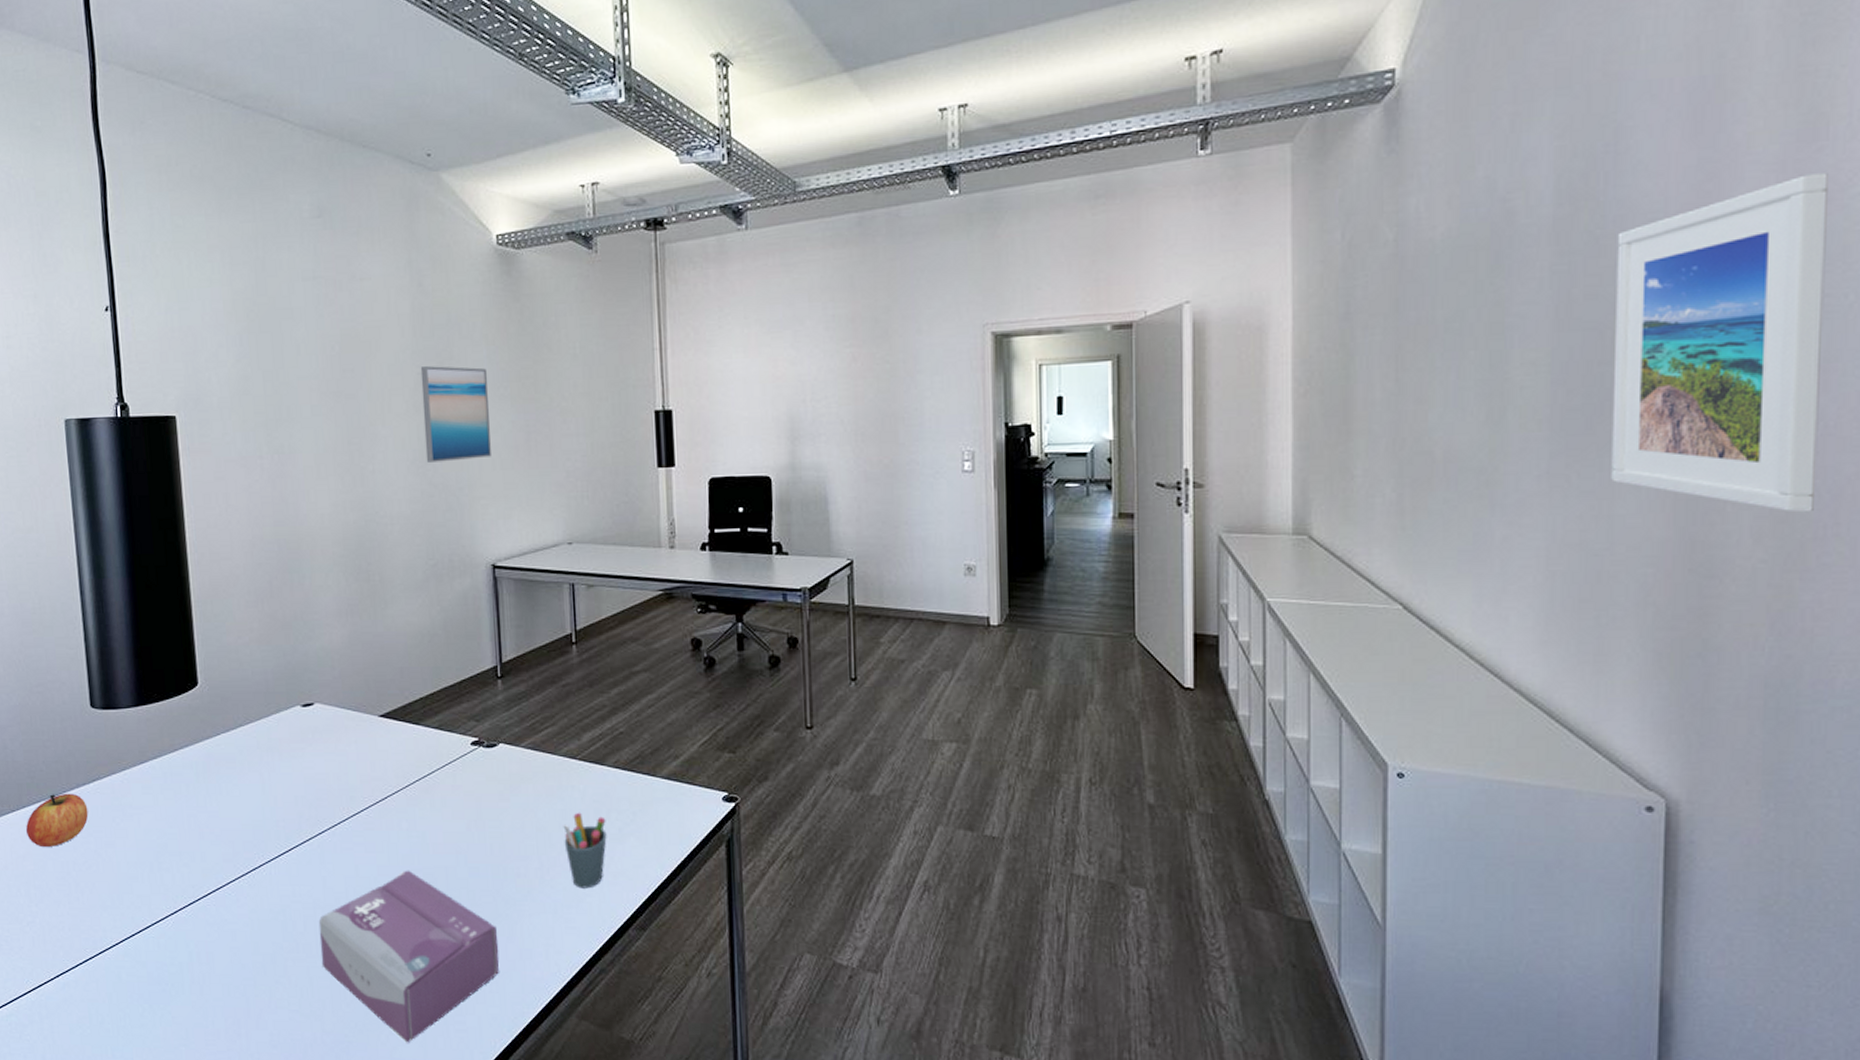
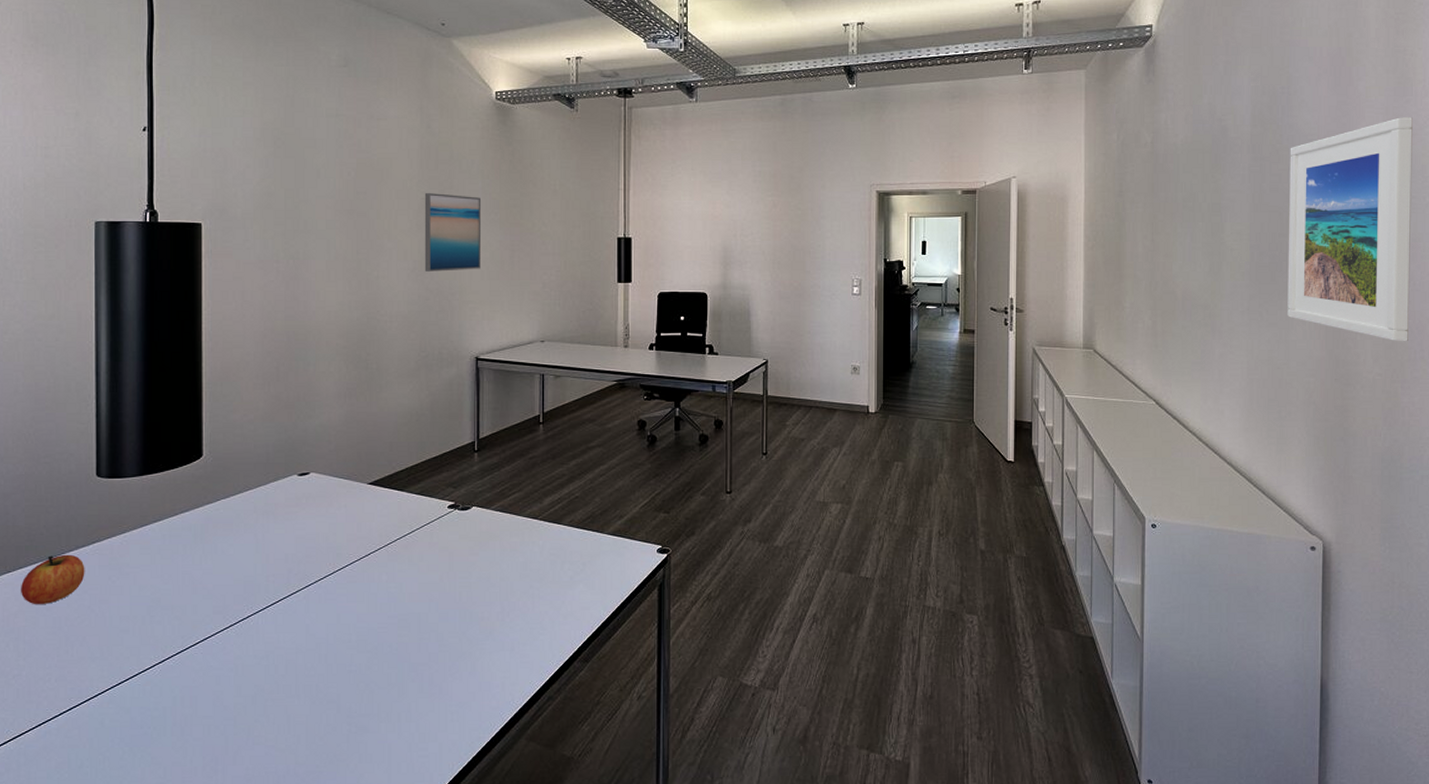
tissue box: present [318,870,499,1044] -> none [299,616,461,771]
pen holder: present [563,812,607,889] -> none [523,563,560,628]

